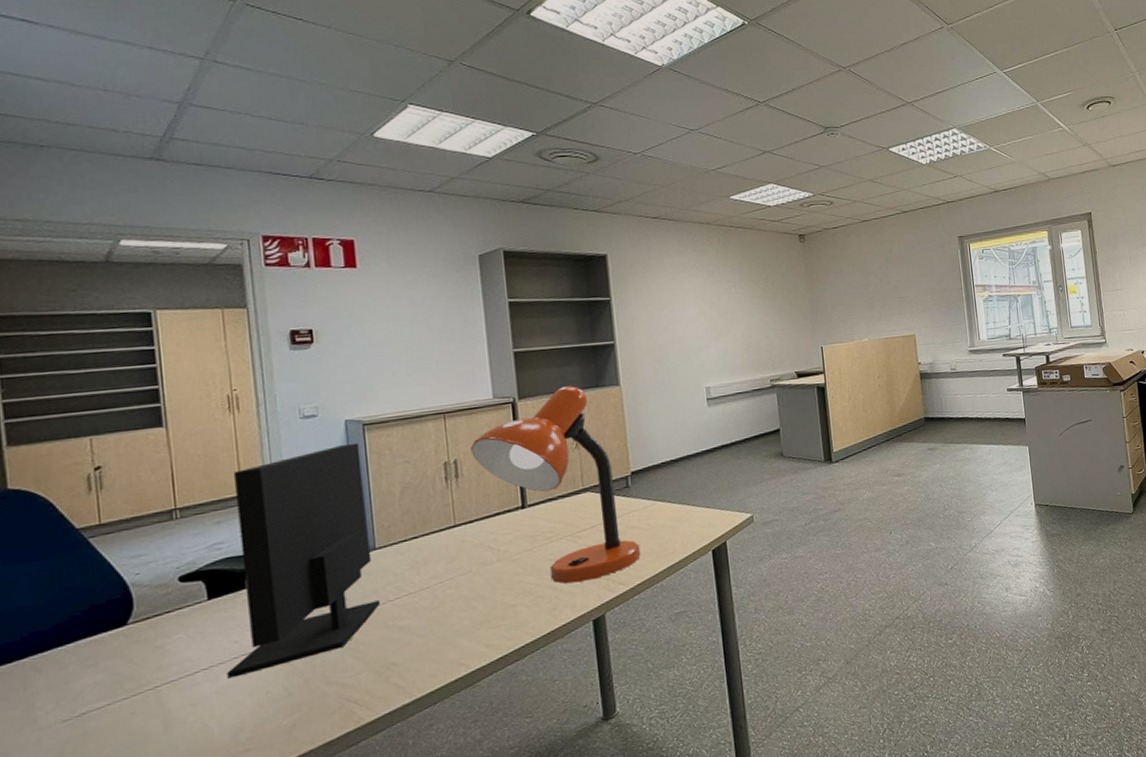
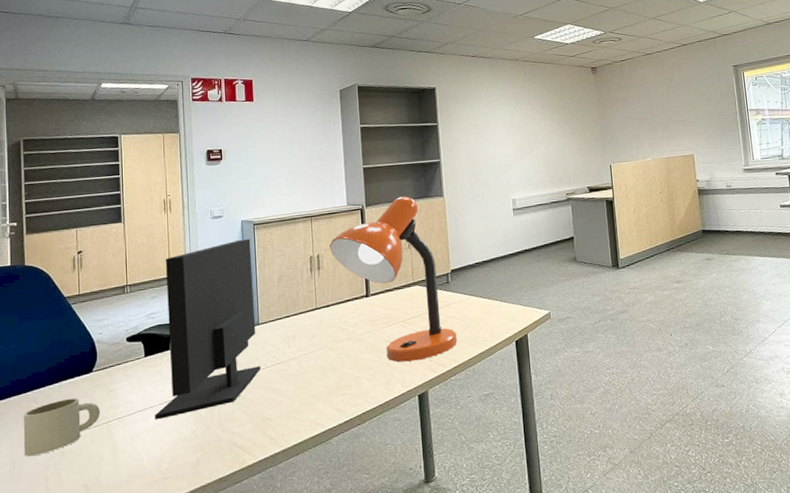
mug: none [17,659,144,743] -> present [23,397,101,457]

